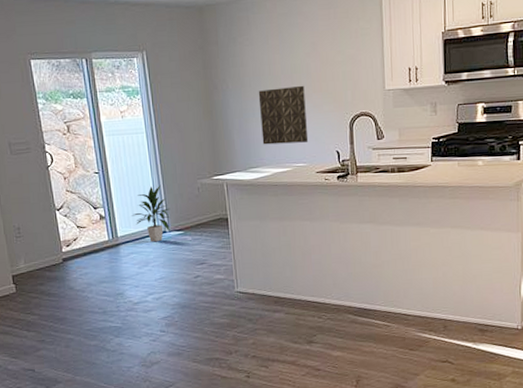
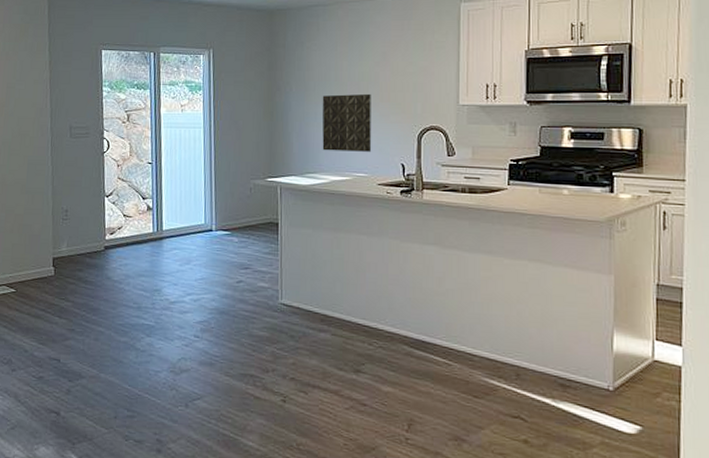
indoor plant: present [131,185,171,242] -> none [179,181,220,240]

